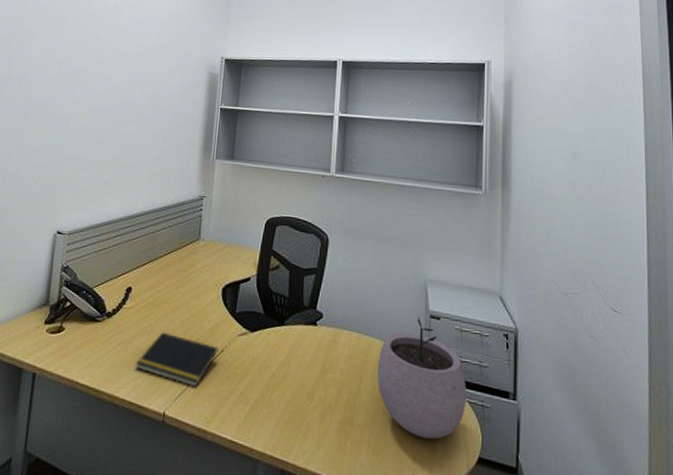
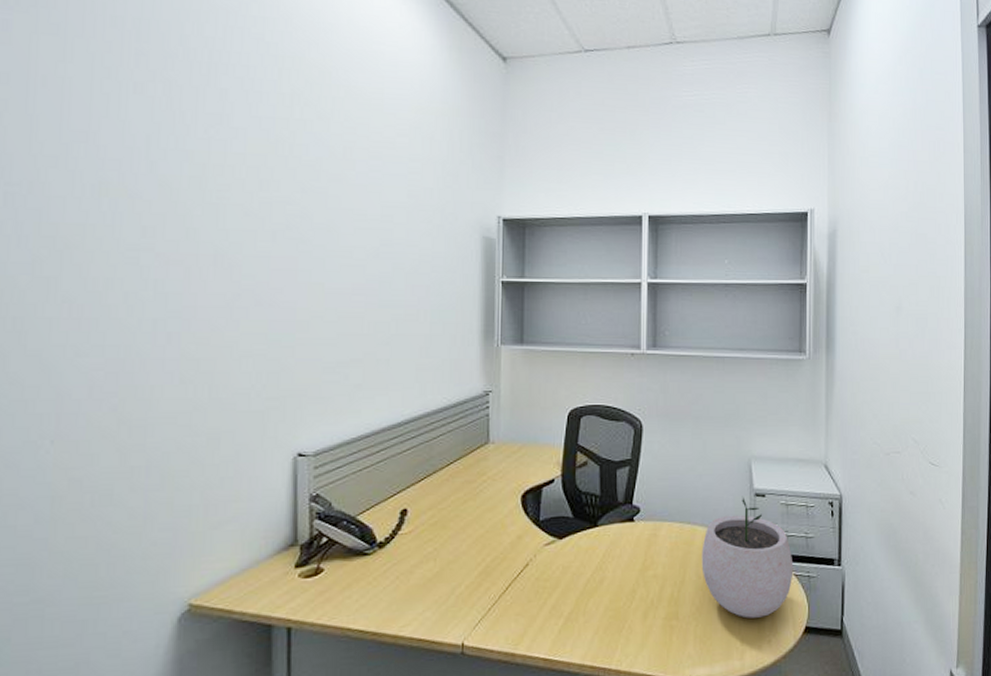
notepad: present [135,332,219,387] -> none [421,554,522,610]

